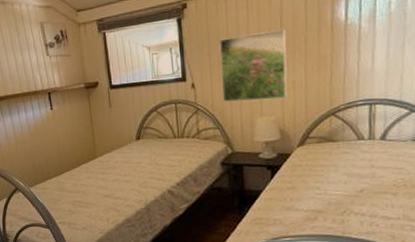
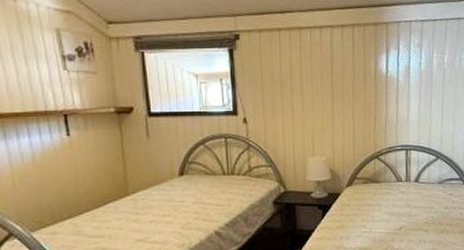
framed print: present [219,28,288,102] -> none [272,73,337,141]

